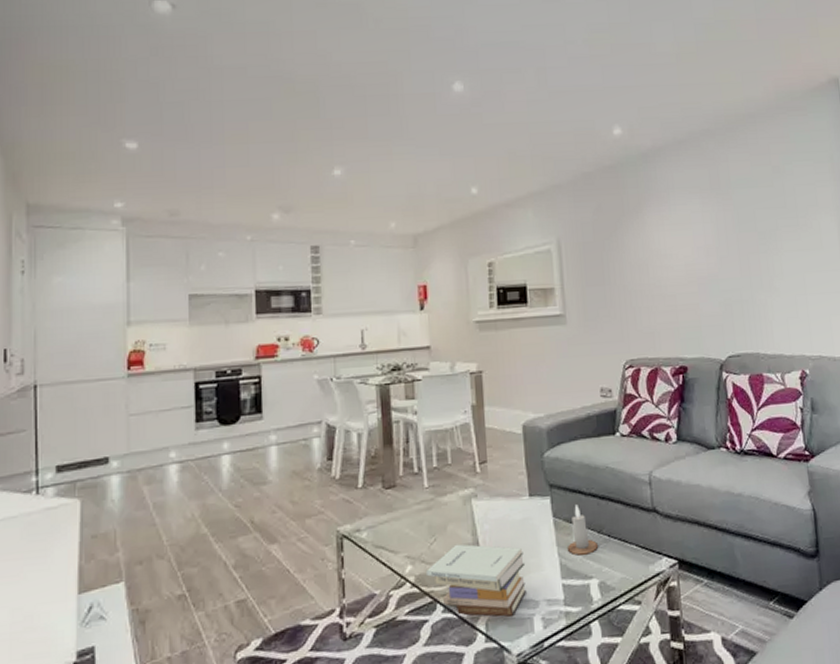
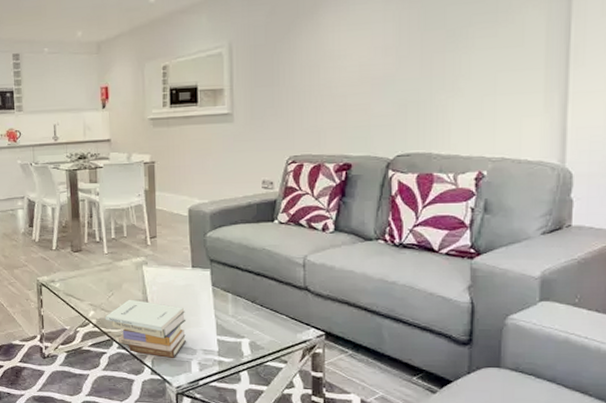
candle: present [568,504,598,556] -> none [224,278,250,319]

